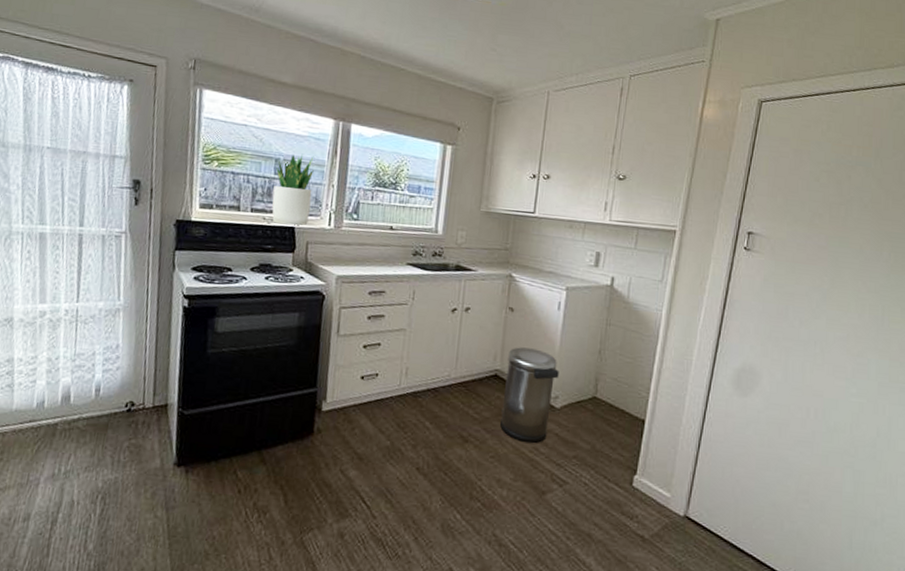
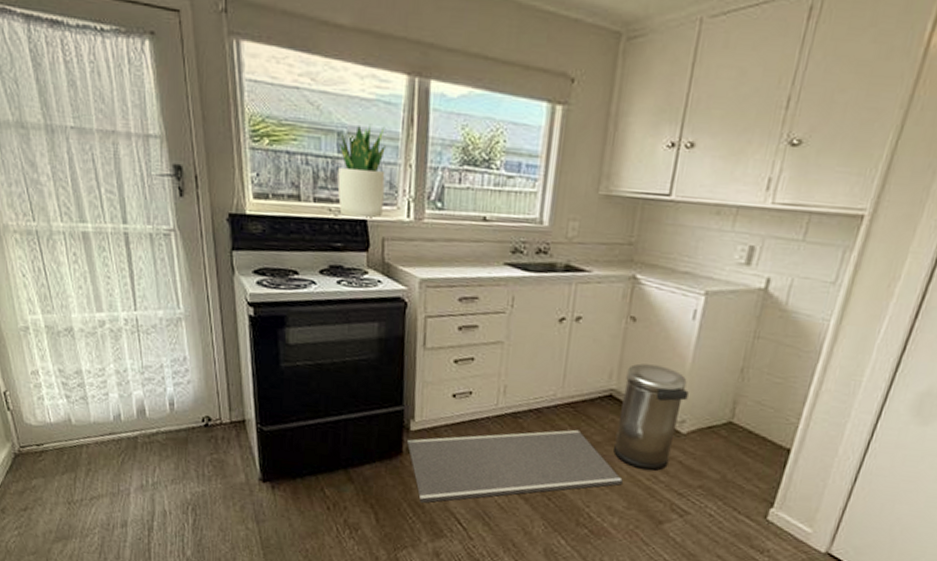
door mat: none [318,406,509,482] -> present [407,429,623,503]

